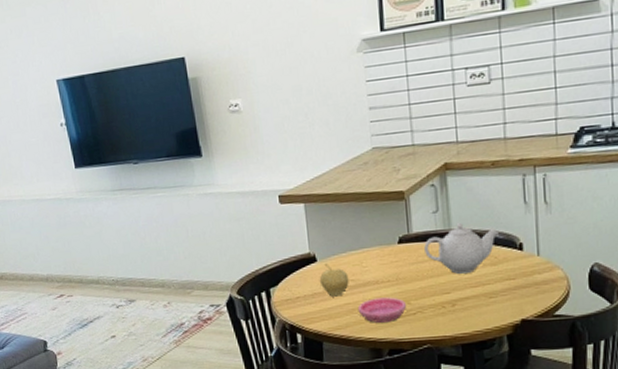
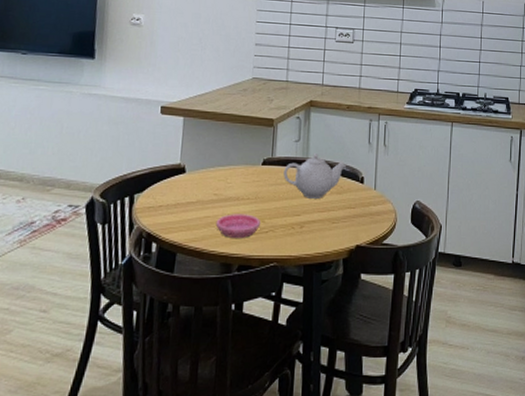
fruit: present [319,262,349,297] -> none [184,175,213,209]

